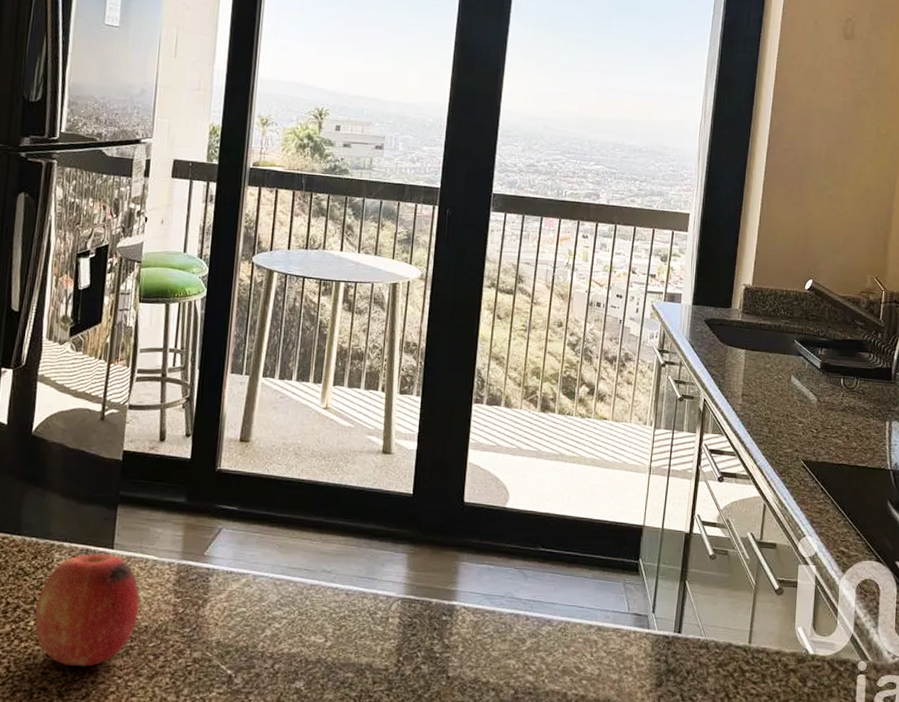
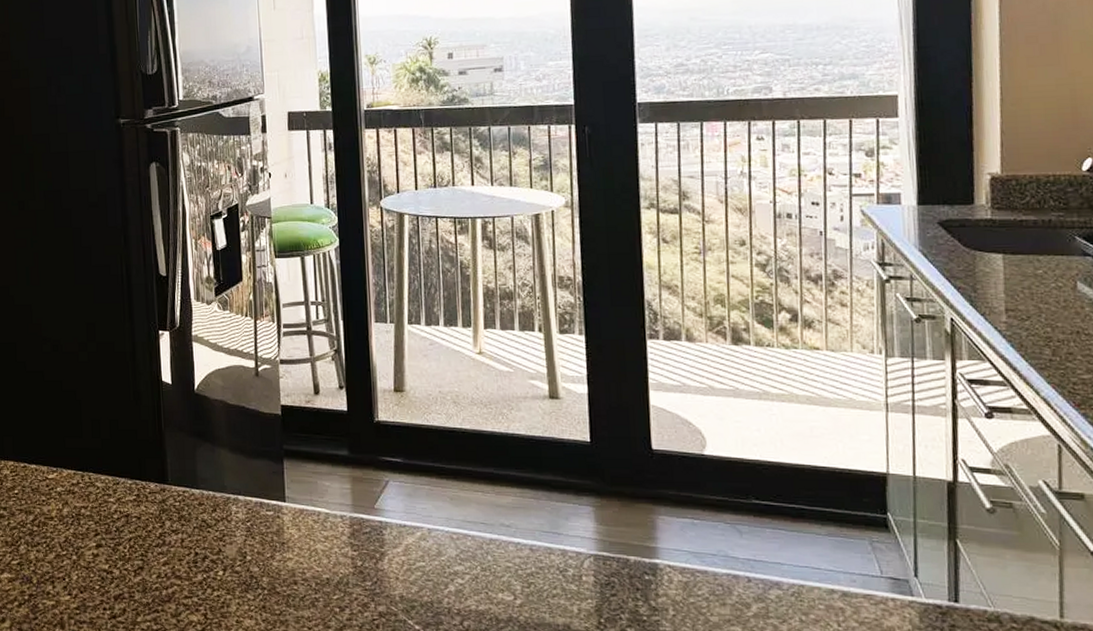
fruit: present [35,554,140,667] -> none [222,507,319,617]

